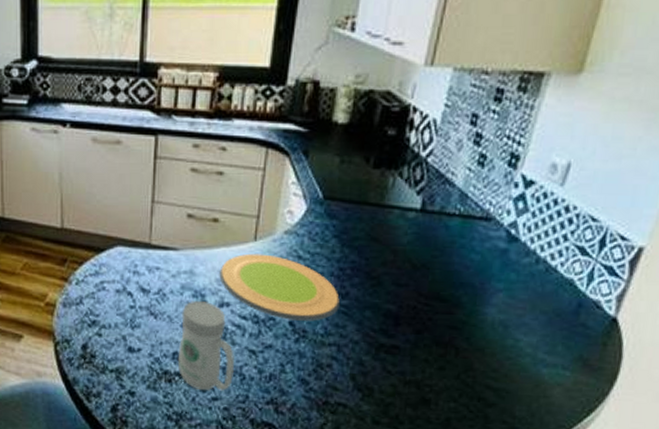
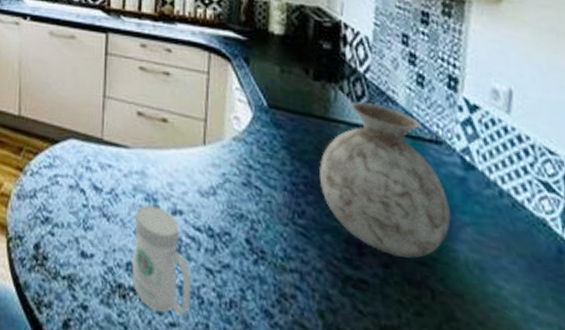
decorative bowl: present [219,253,340,321] -> none [171,158,297,241]
vase: none [367,185,487,324] -> present [319,101,451,259]

